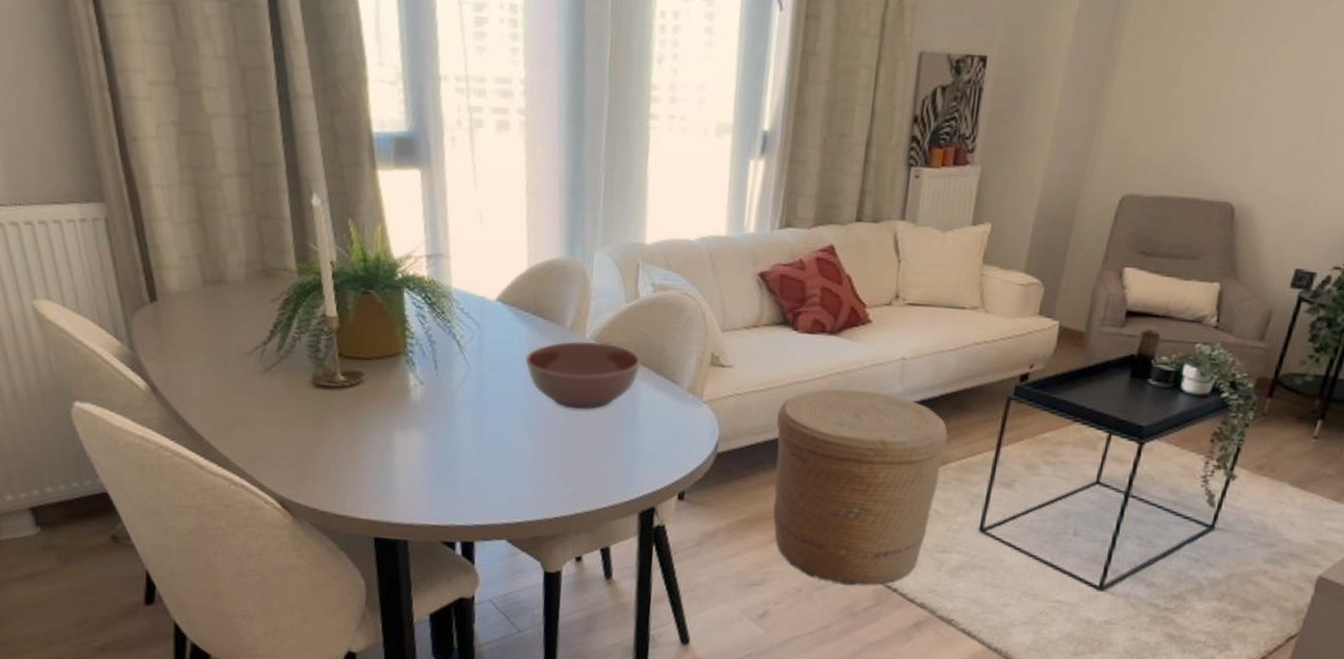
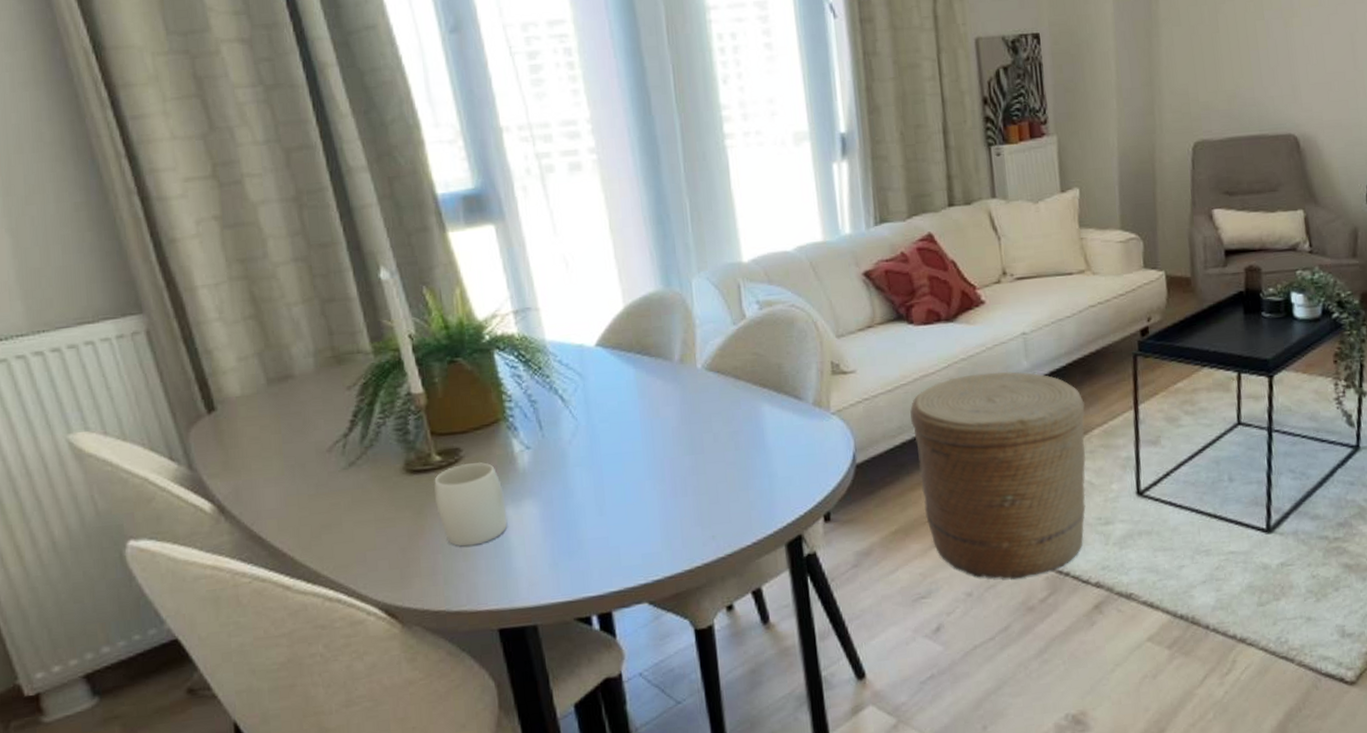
mug: none [335,387,395,461] -> present [434,462,508,547]
bowl: present [525,341,642,410] -> none [636,370,761,447]

